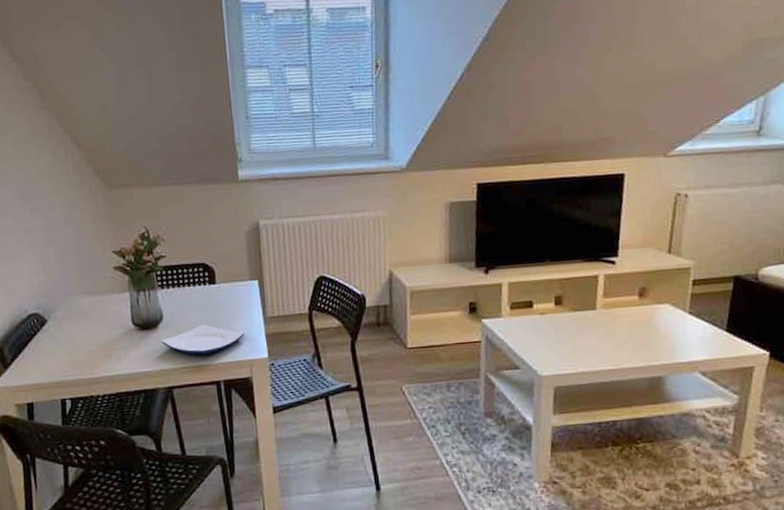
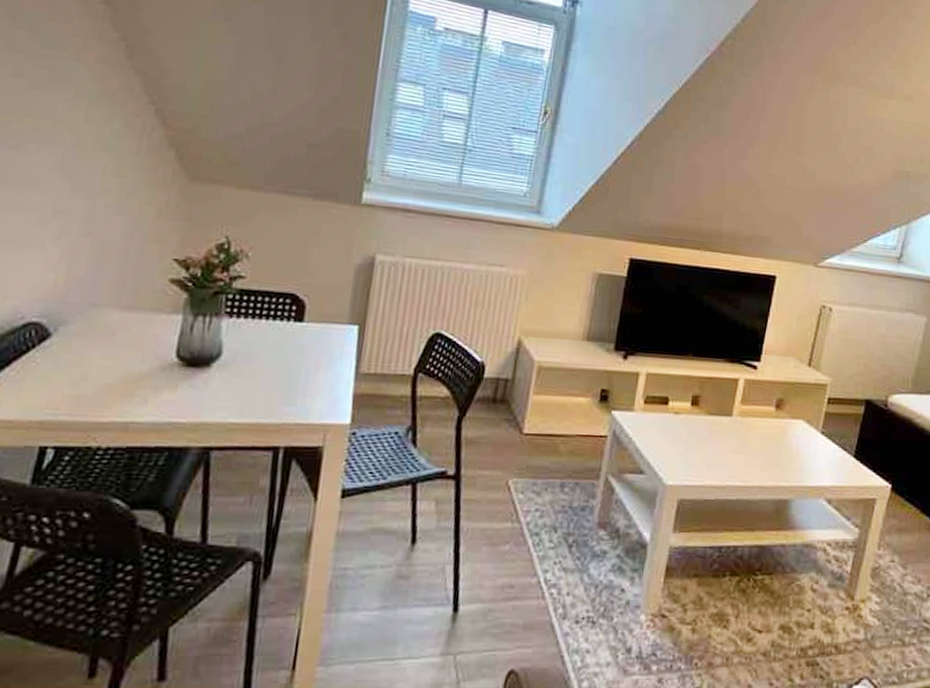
plate: present [161,324,245,355] -> none [211,370,327,410]

